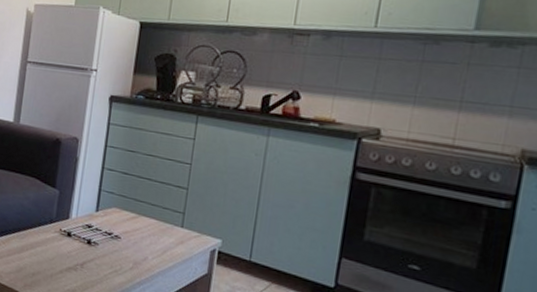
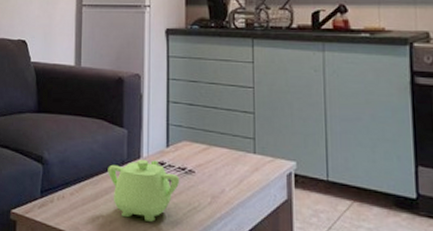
teapot: none [35,220,105,279] -> present [108,159,180,222]

